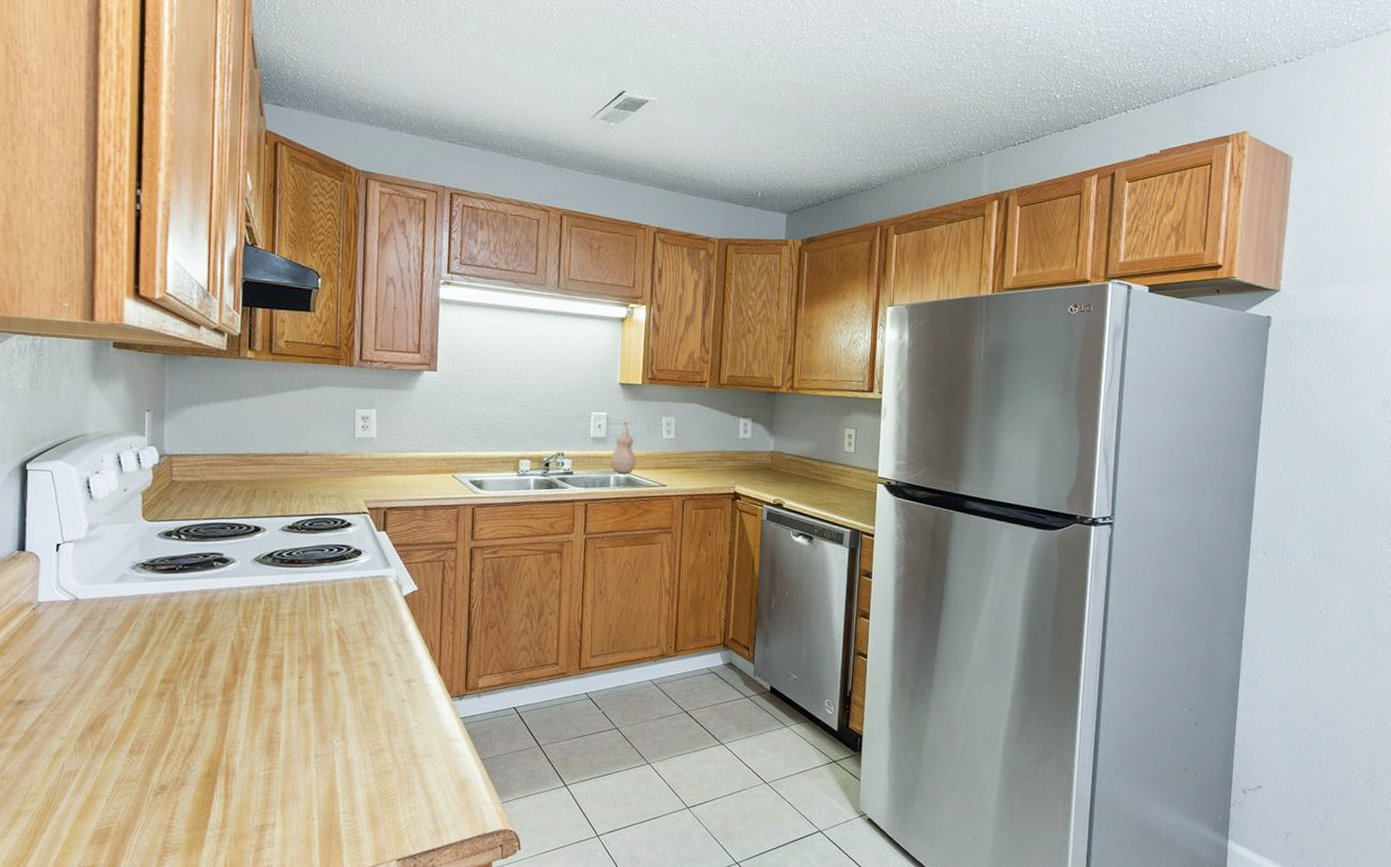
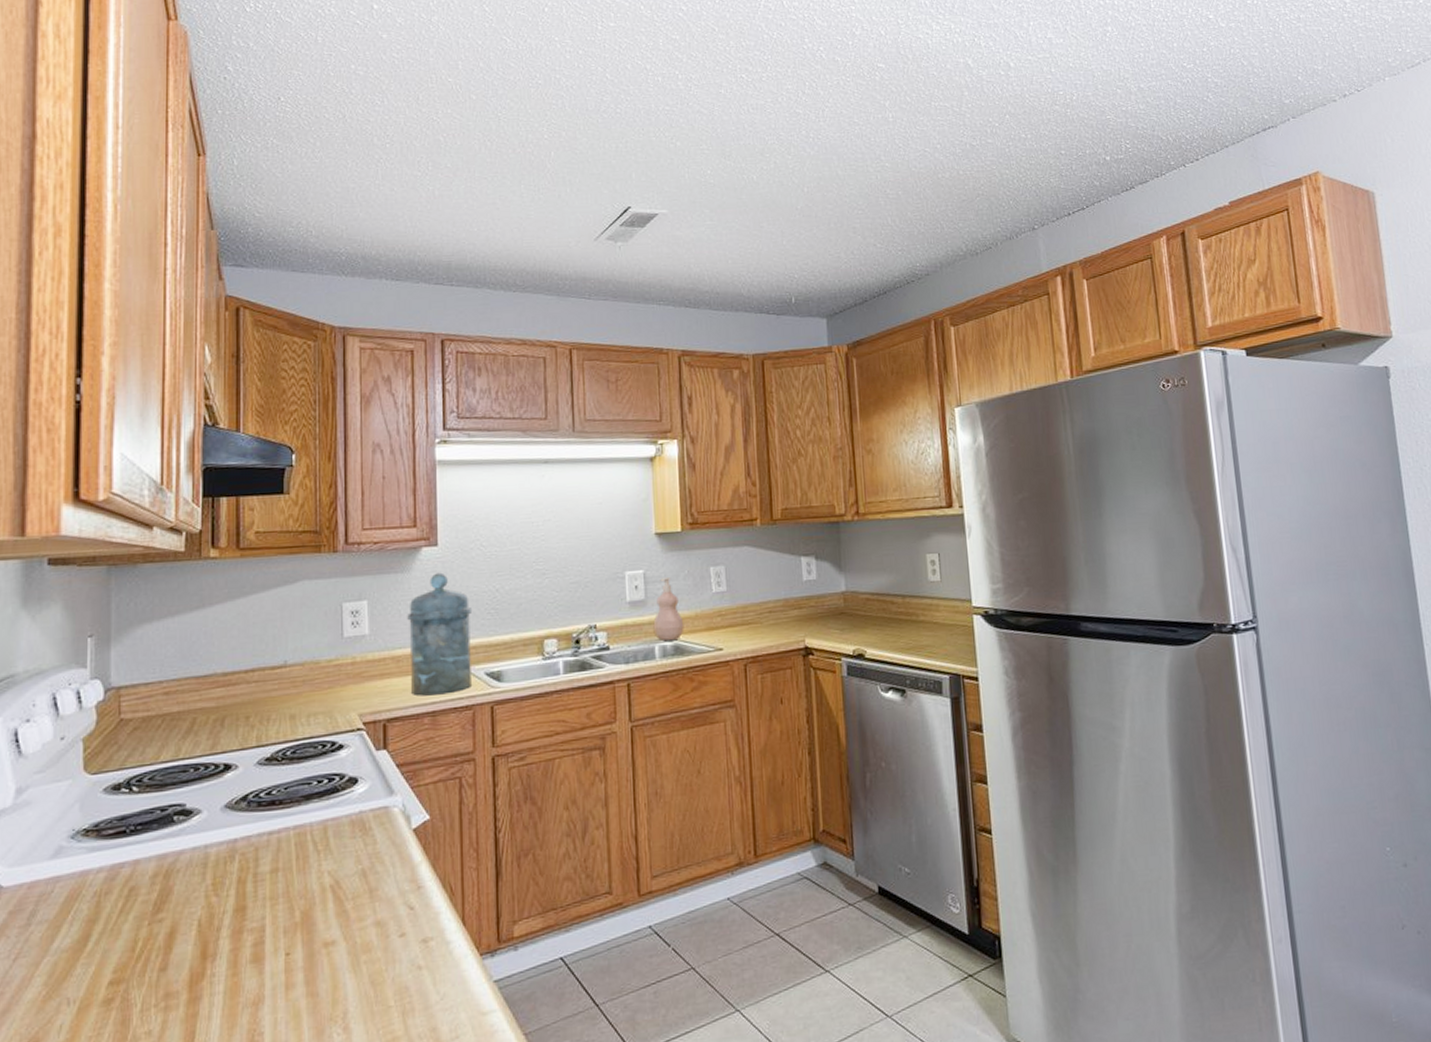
canister: none [408,393,463,494] -> present [407,572,473,696]

